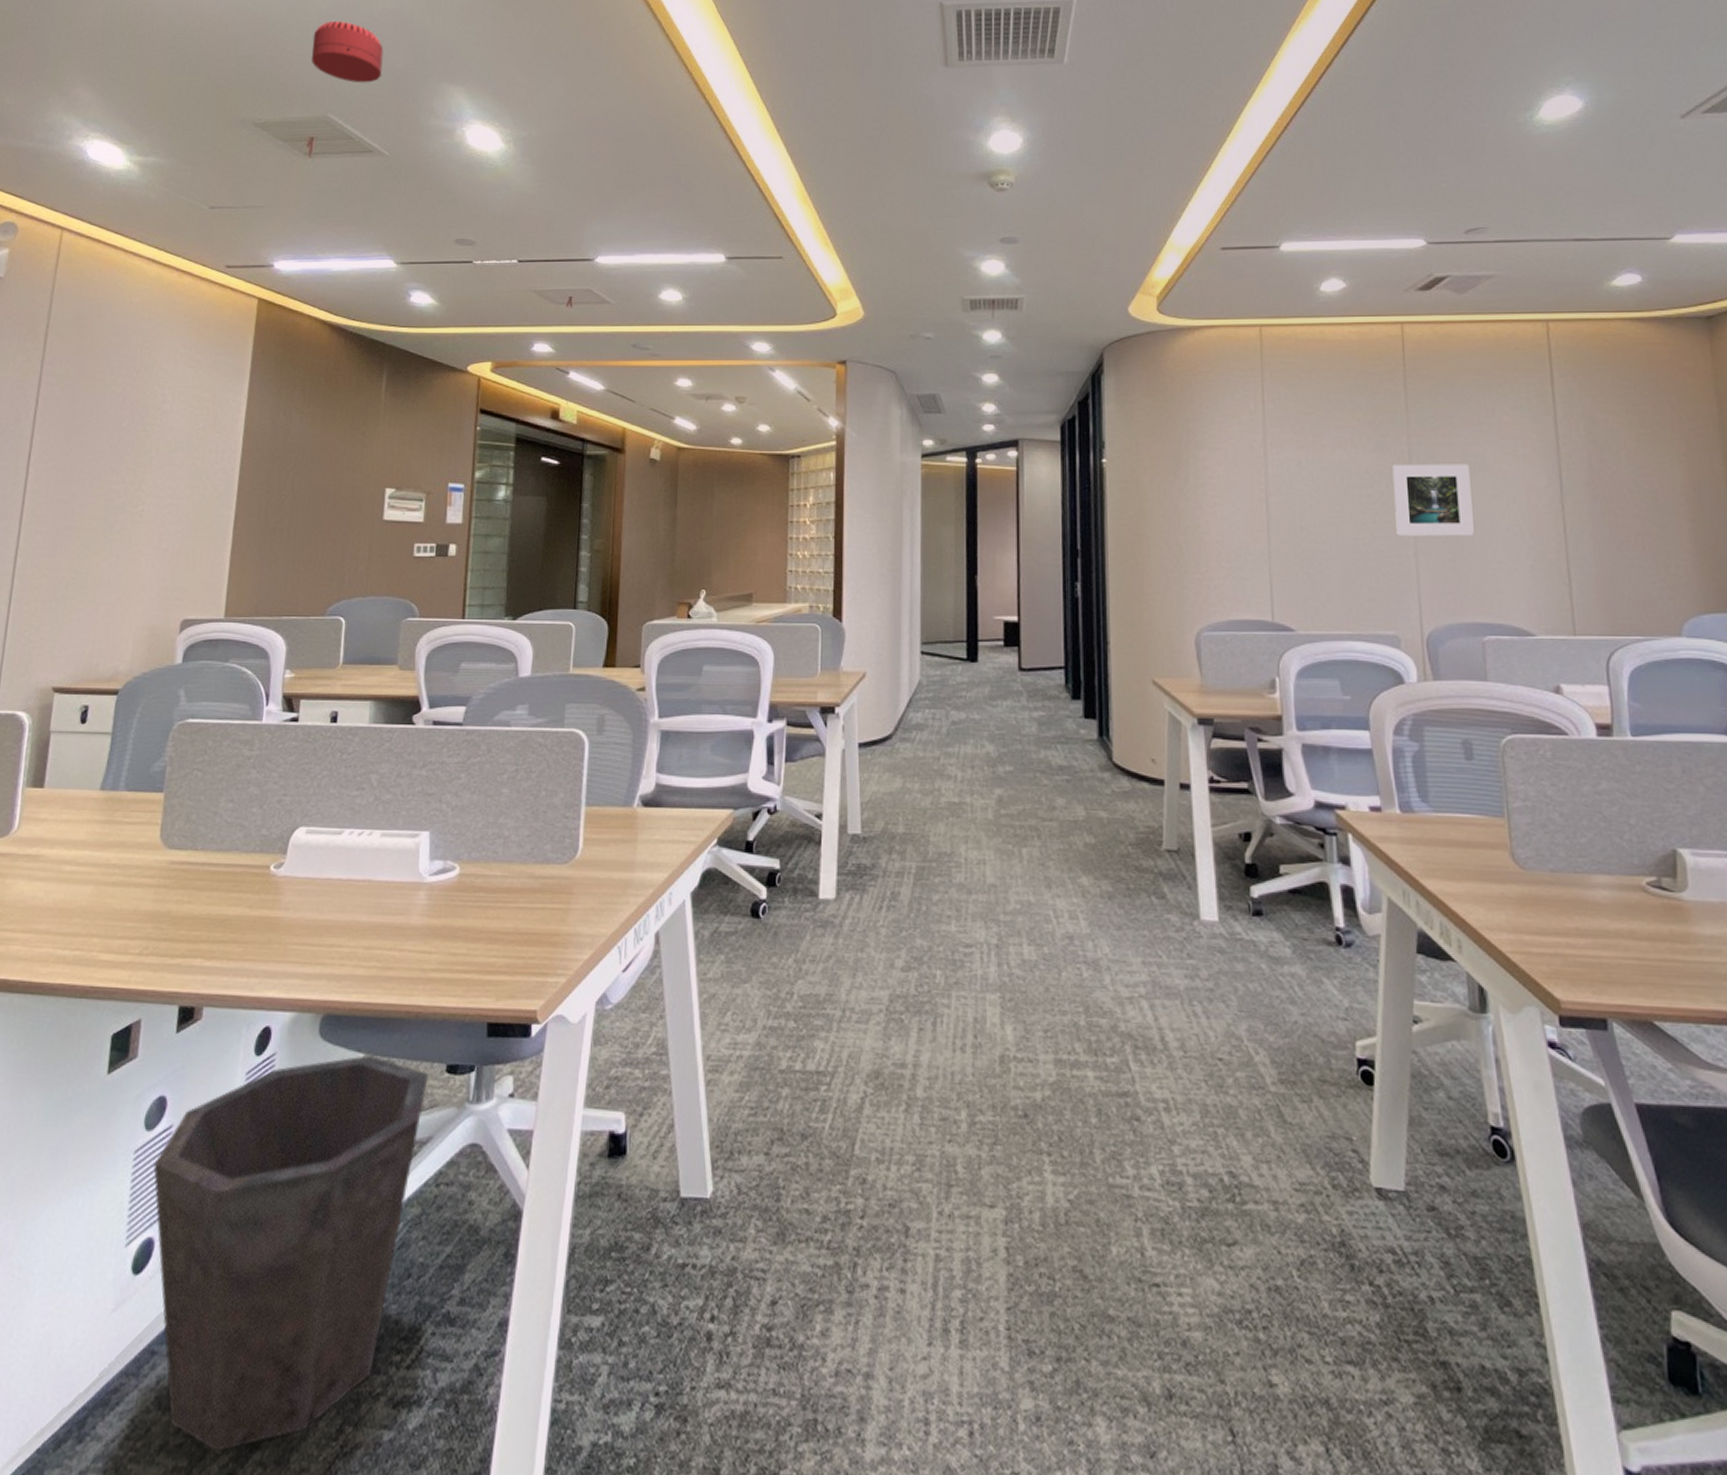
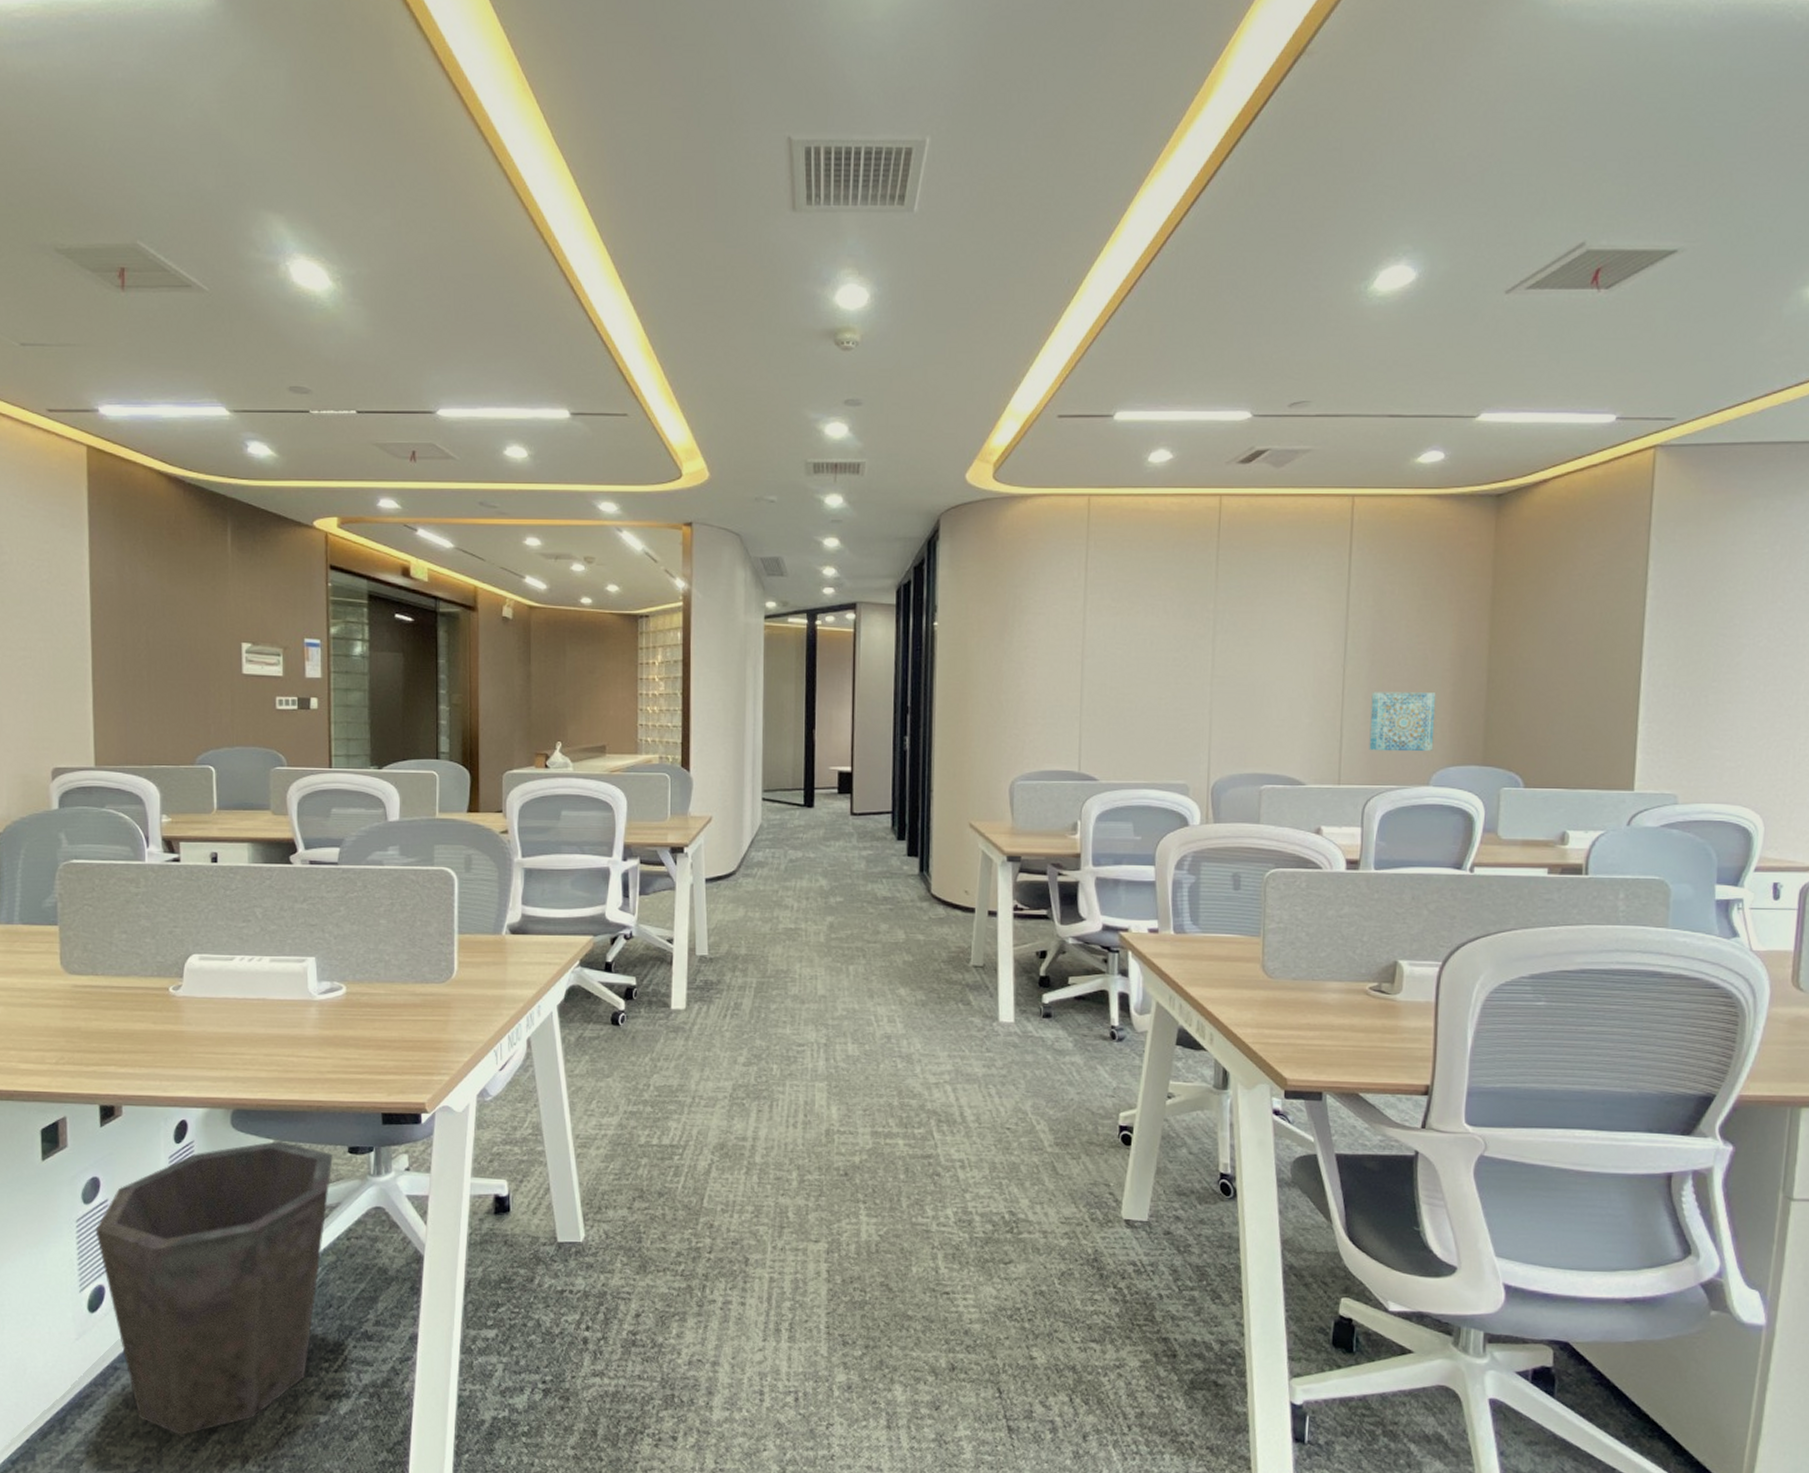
smoke detector: present [311,21,384,83] -> none [110,132,193,207]
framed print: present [1392,464,1474,536] -> none [1195,630,1266,697]
wall art: none [1598,530,1680,598] -> present [1369,692,1436,752]

